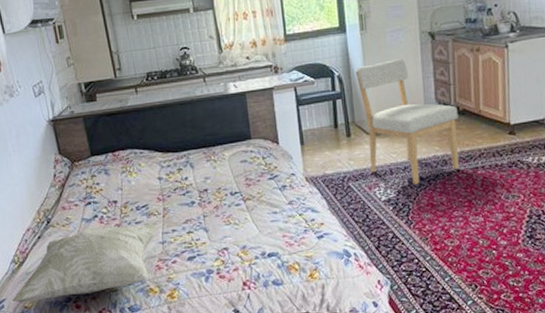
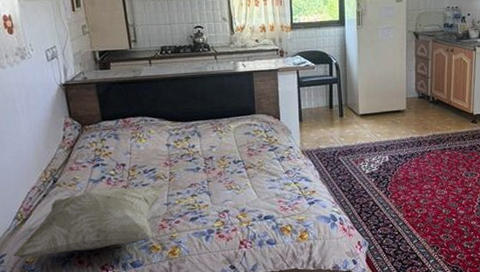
chair: present [355,59,459,185] -> none [350,53,433,162]

